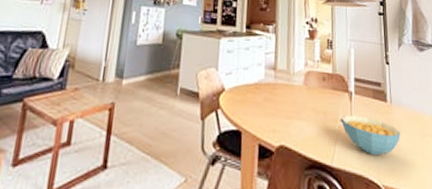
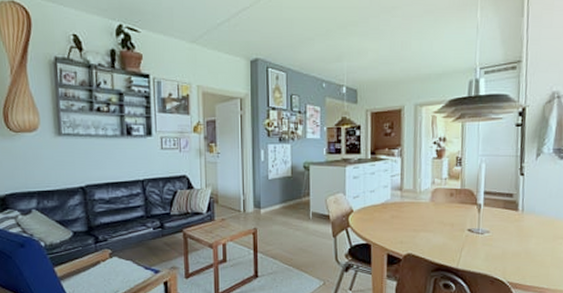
cereal bowl: present [341,114,400,156] -> none [468,224,531,258]

